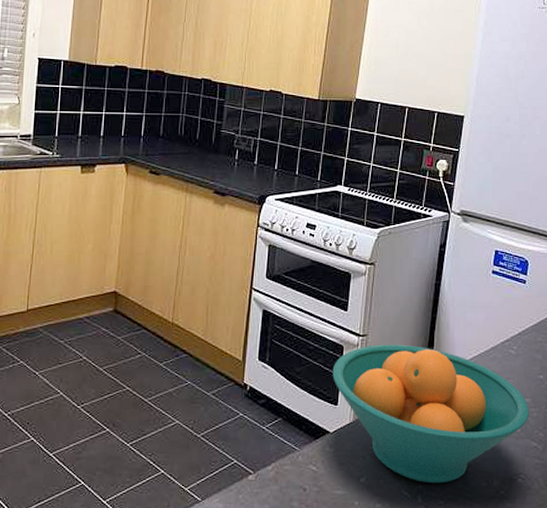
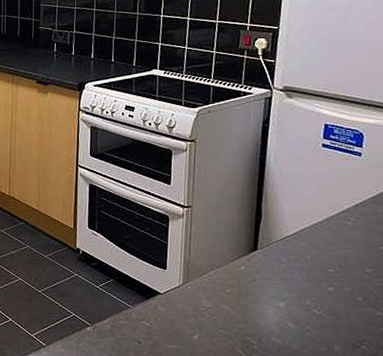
fruit bowl: present [332,344,529,484] -> none [159,215,372,345]

